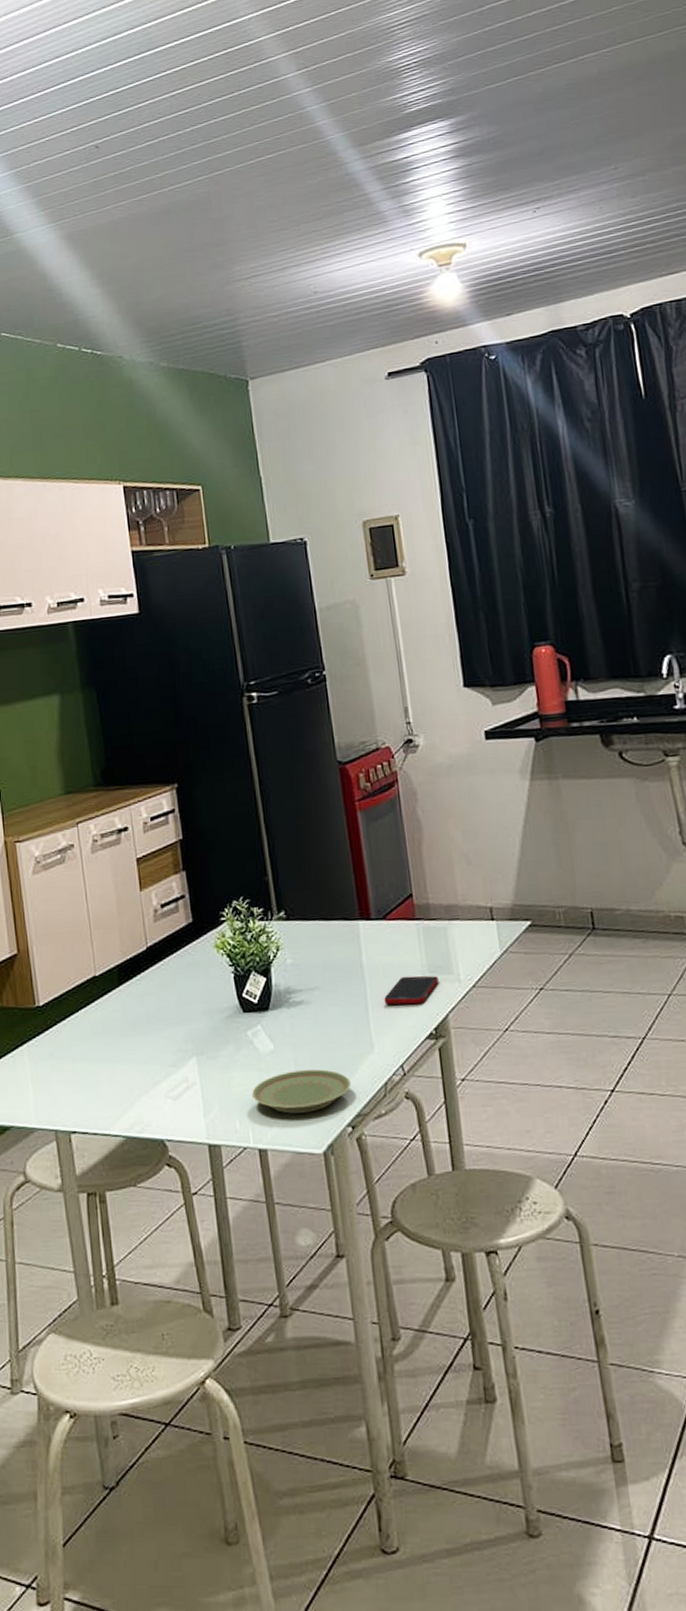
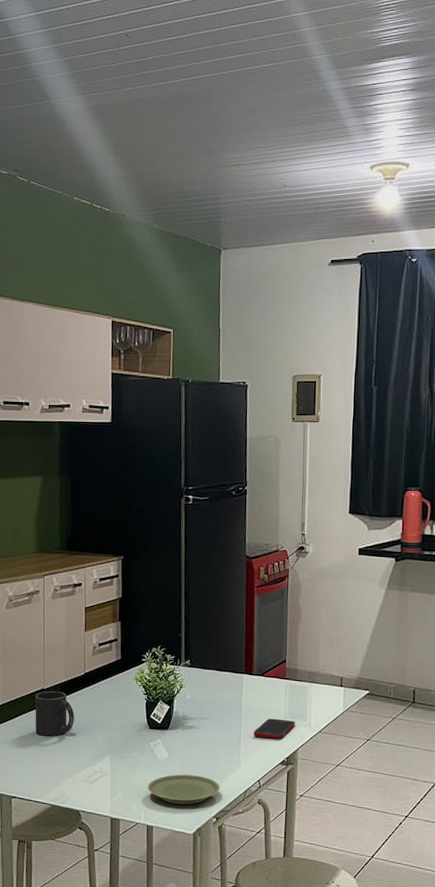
mug: none [85,977,142,1042] -> present [34,691,74,737]

